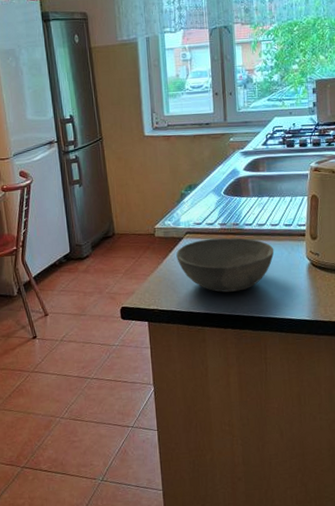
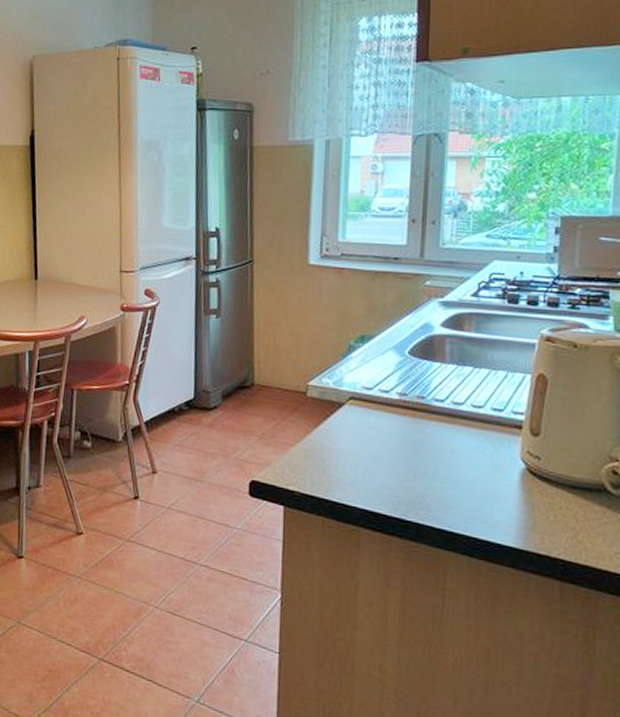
bowl: present [176,238,274,293] -> none [332,410,473,489]

